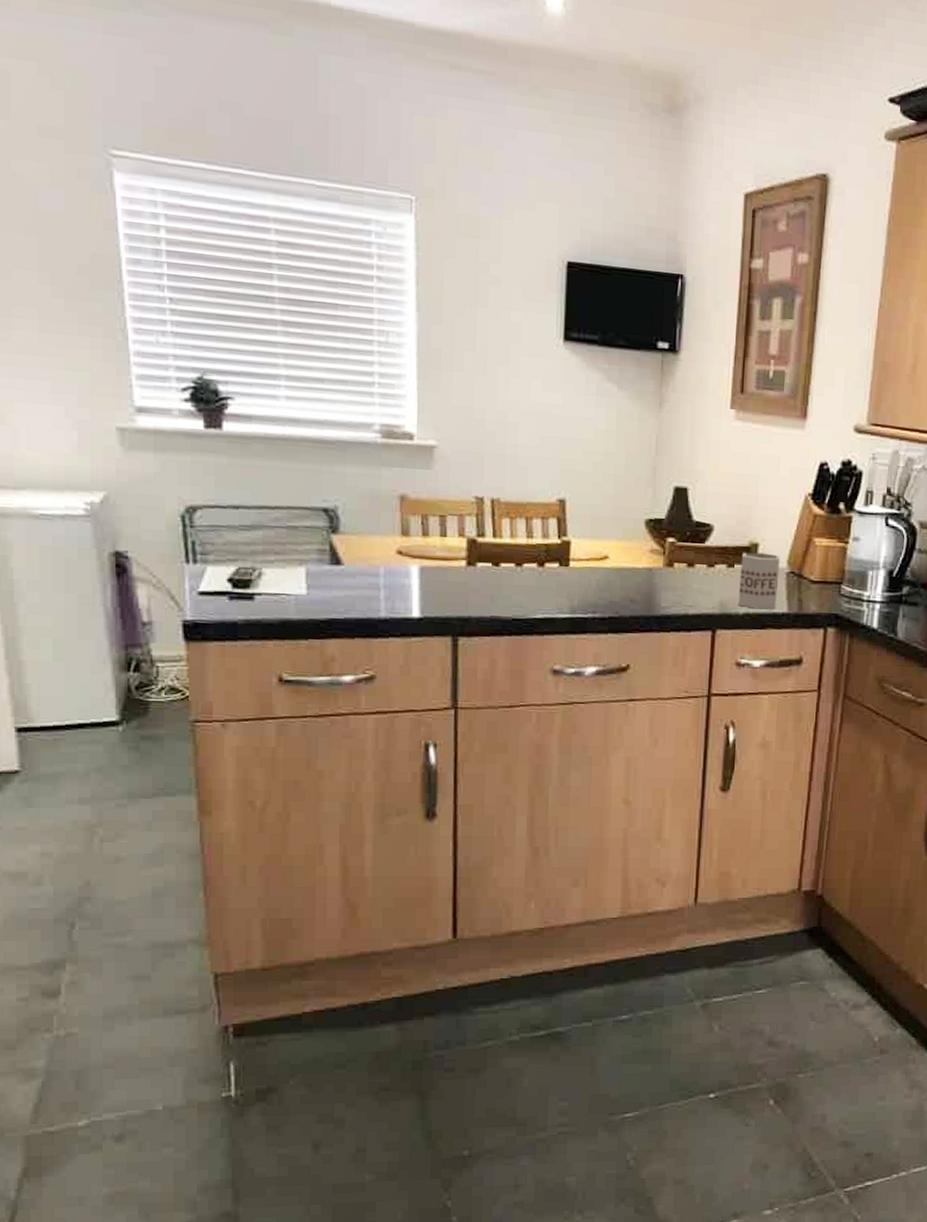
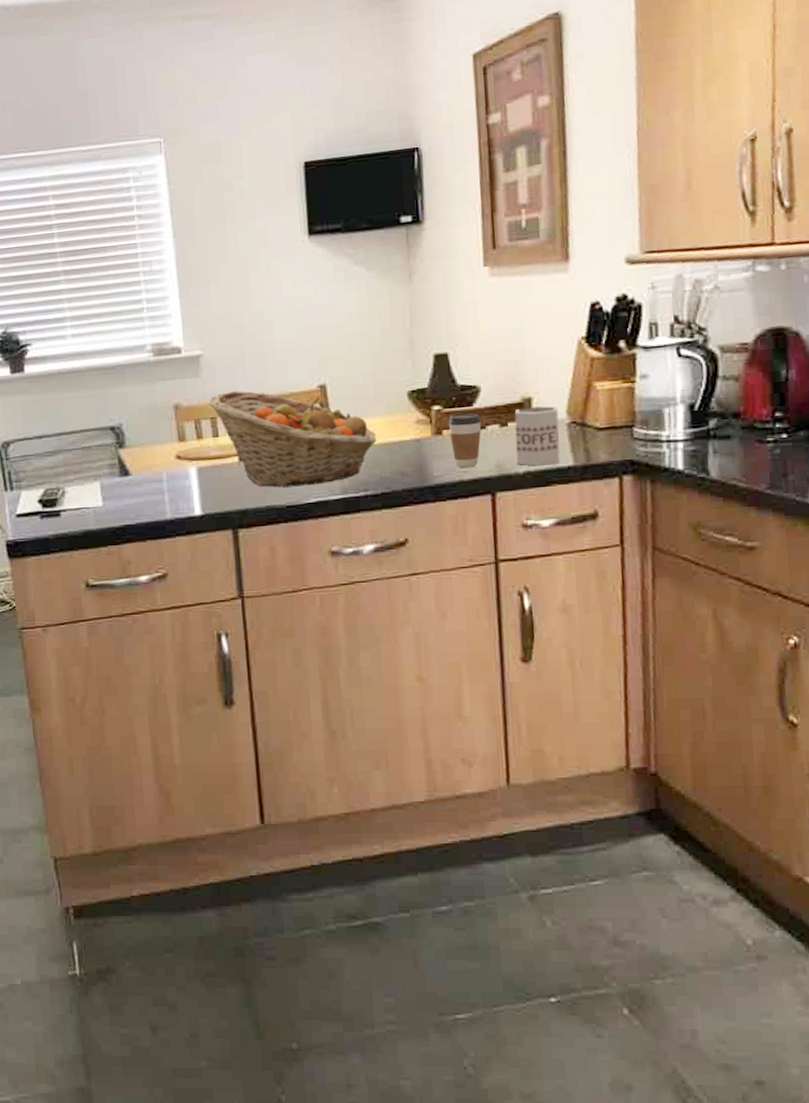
fruit basket: none [439,490,611,601] -> present [209,391,377,488]
coffee cup: none [680,548,711,603] -> present [448,412,481,468]

